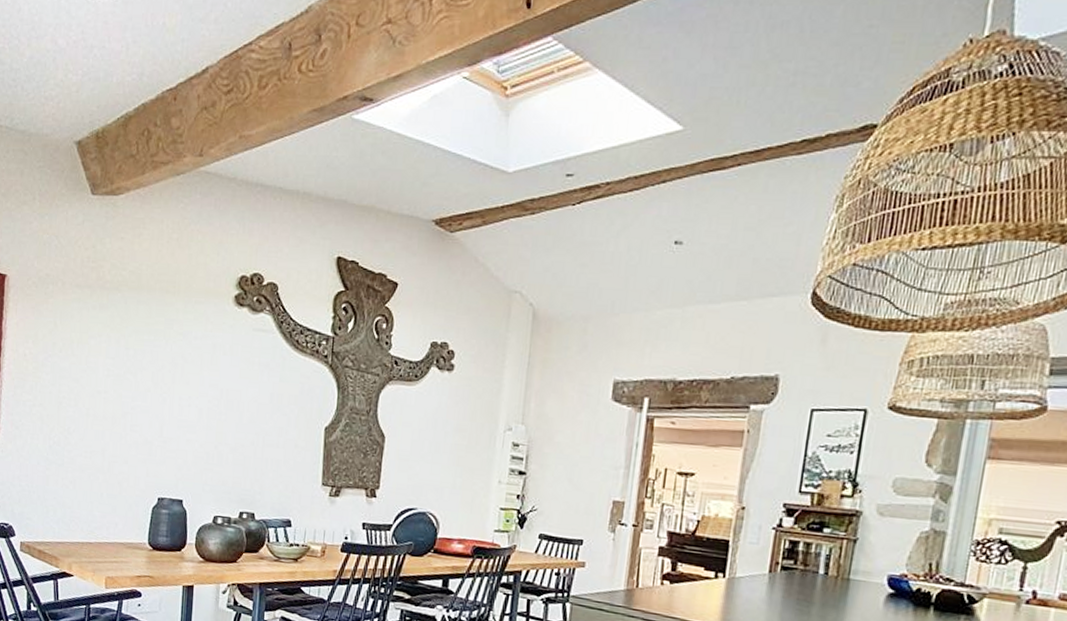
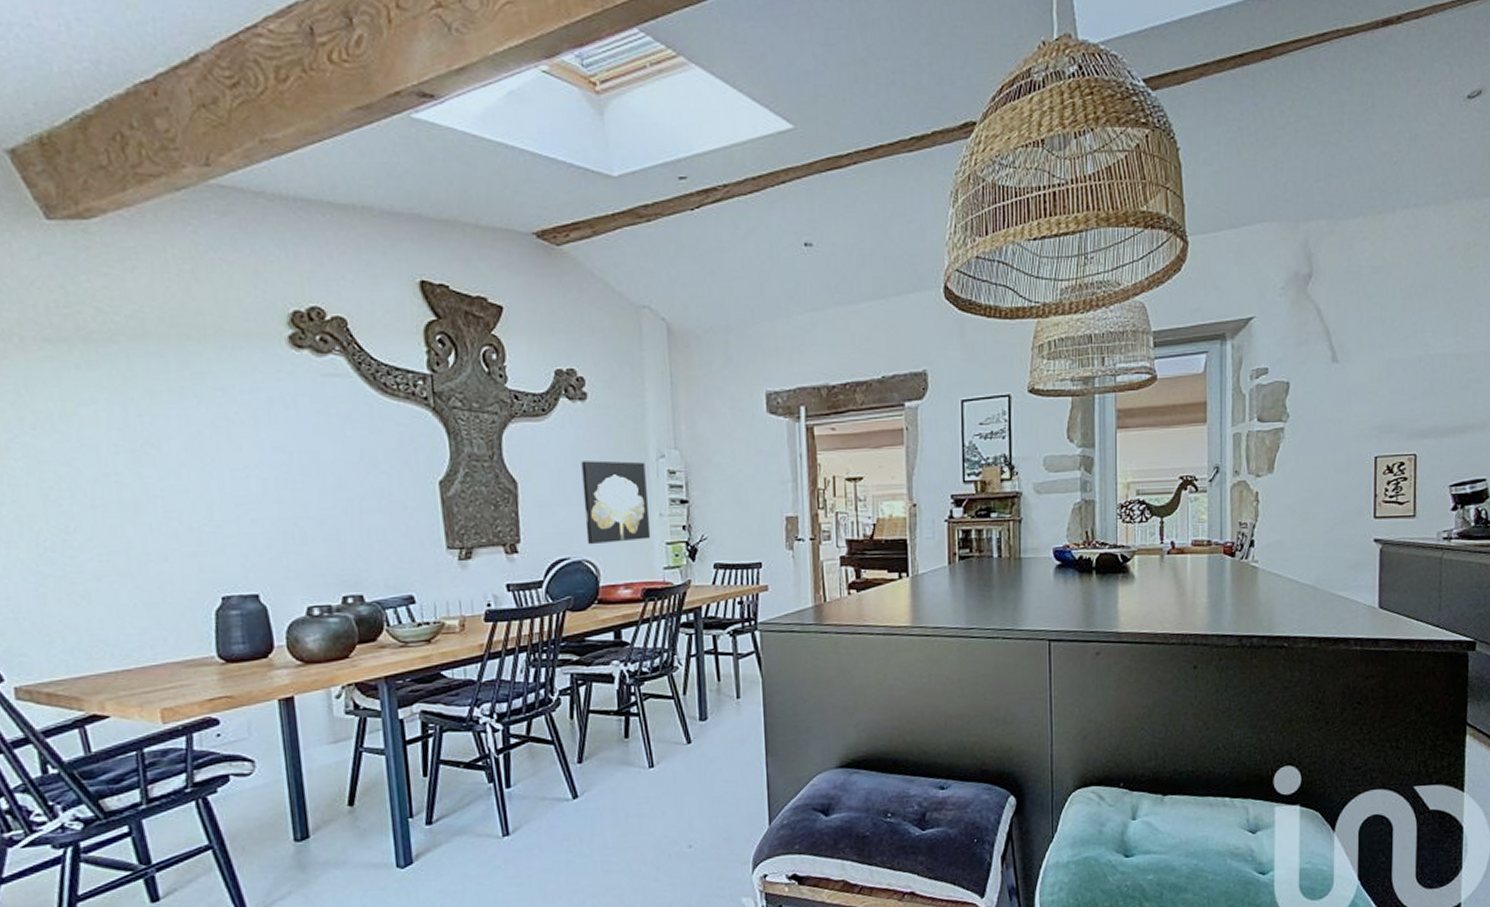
wall art: none [433,425,494,503] -> present [581,460,651,545]

